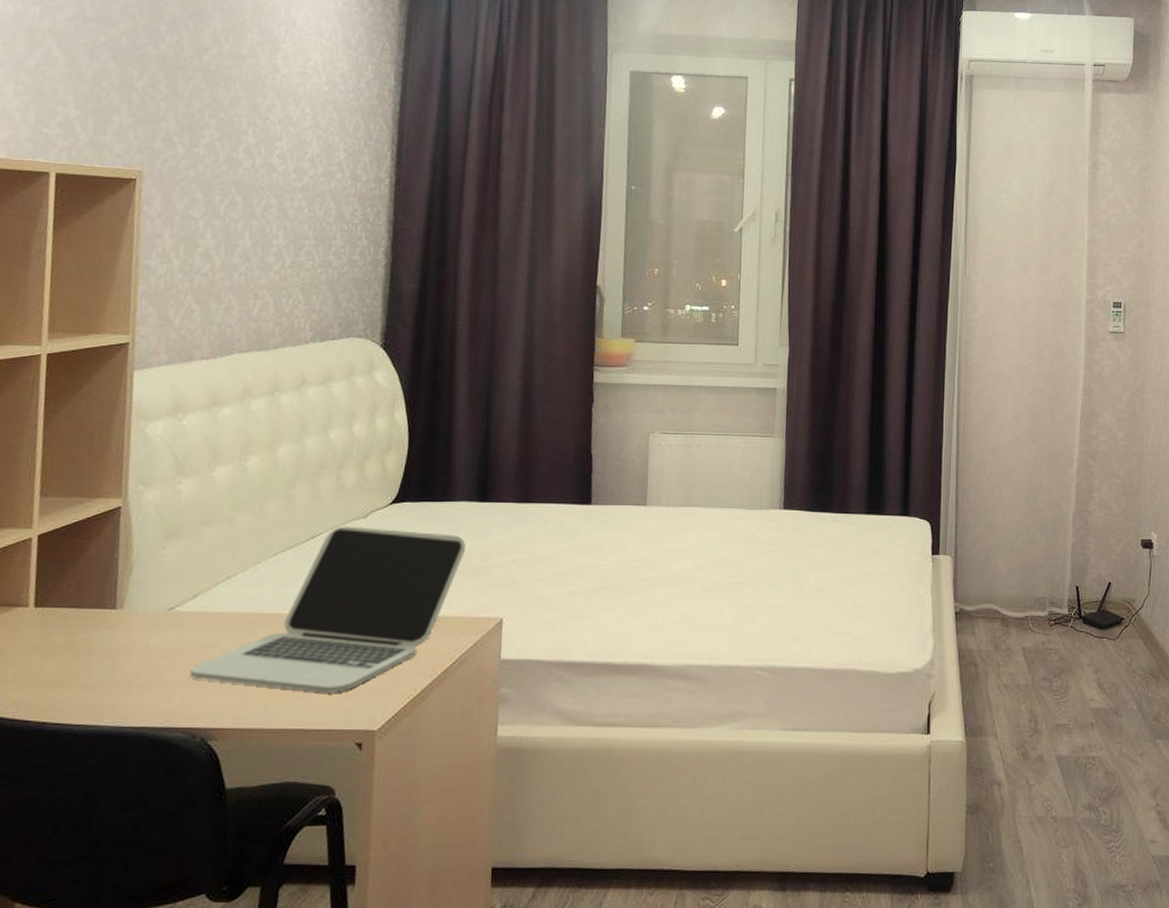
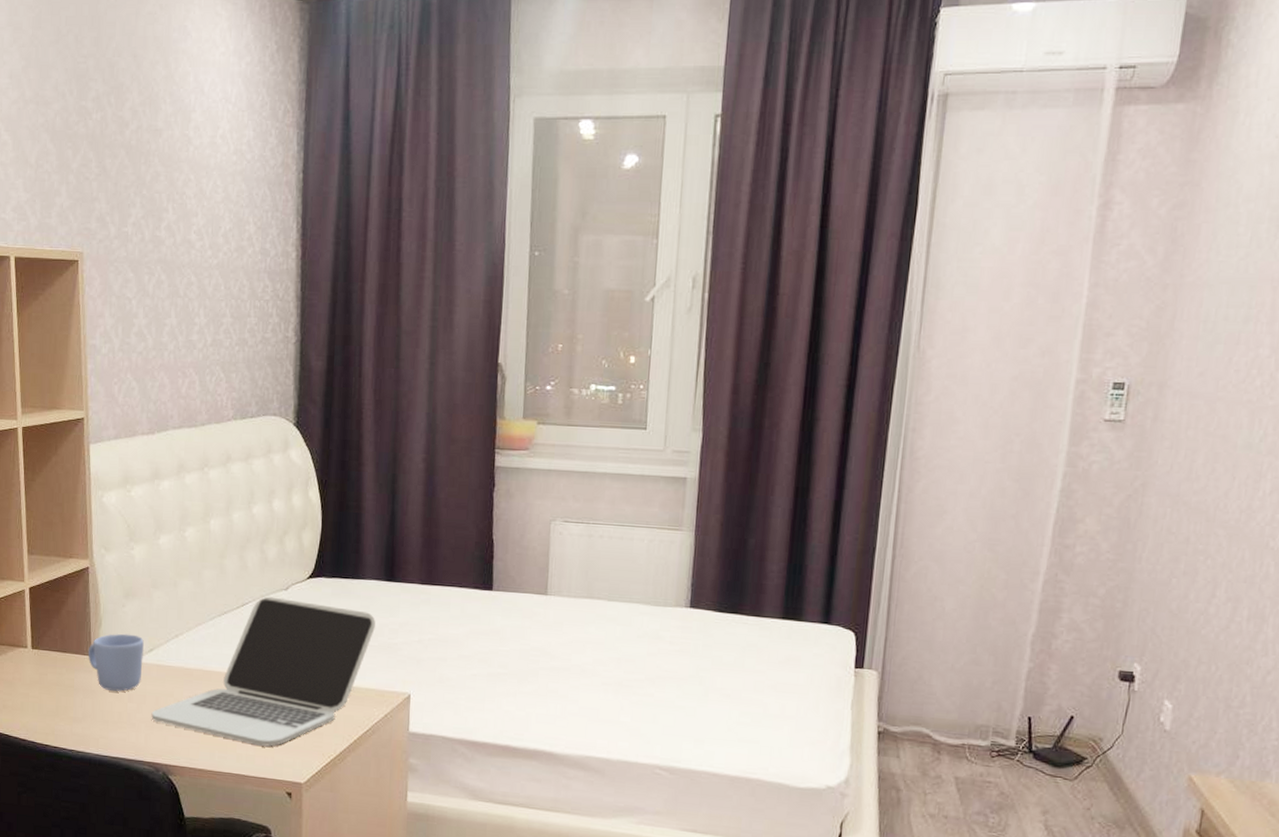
mug: none [111,580,187,648] -> present [88,633,144,692]

